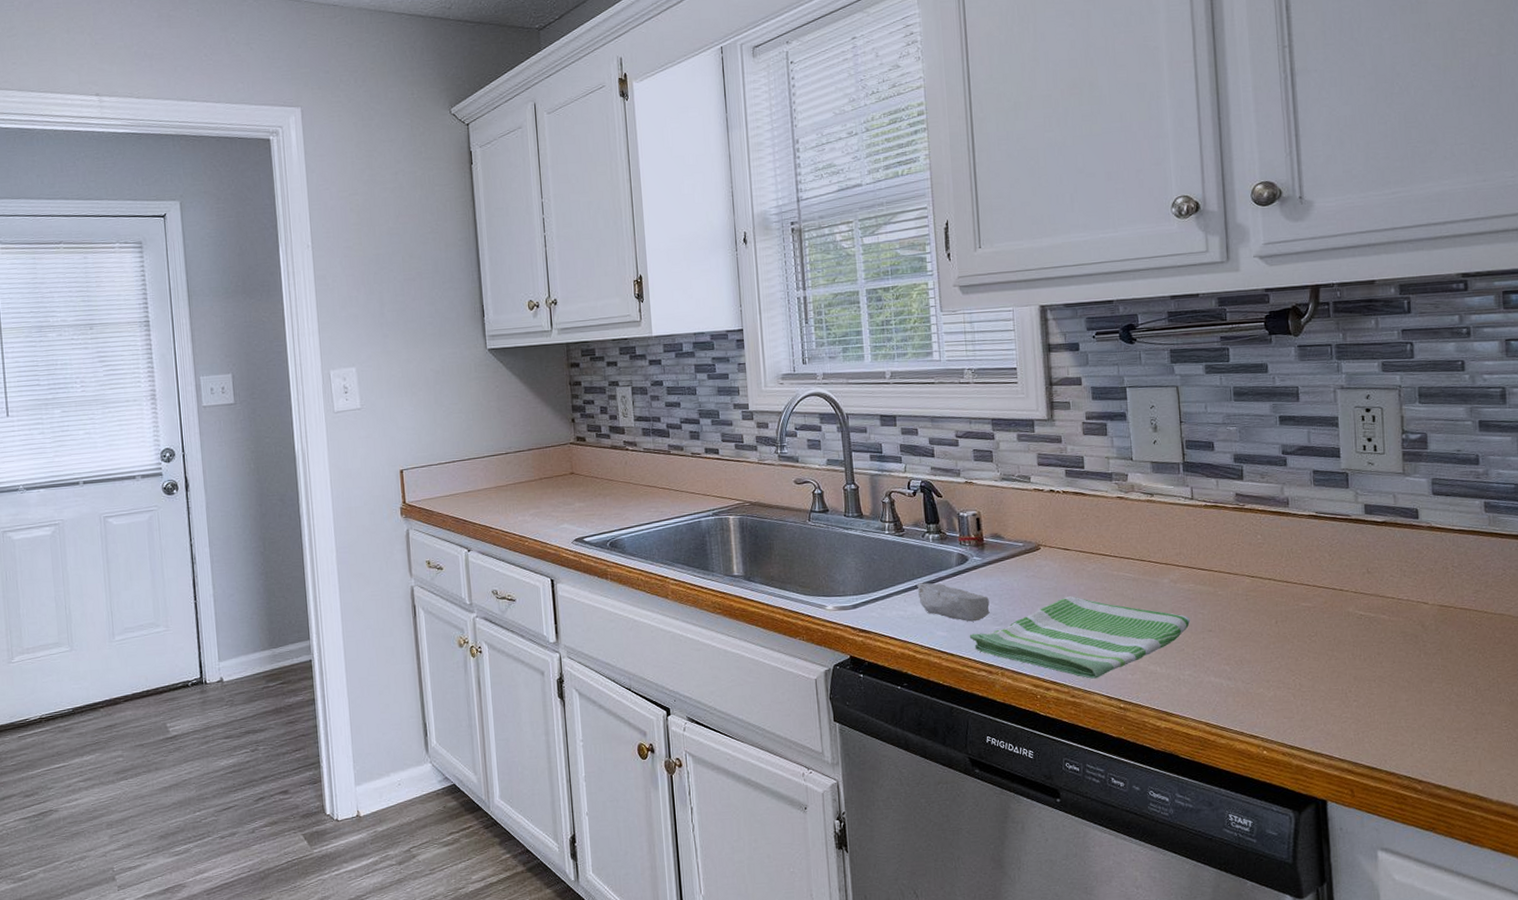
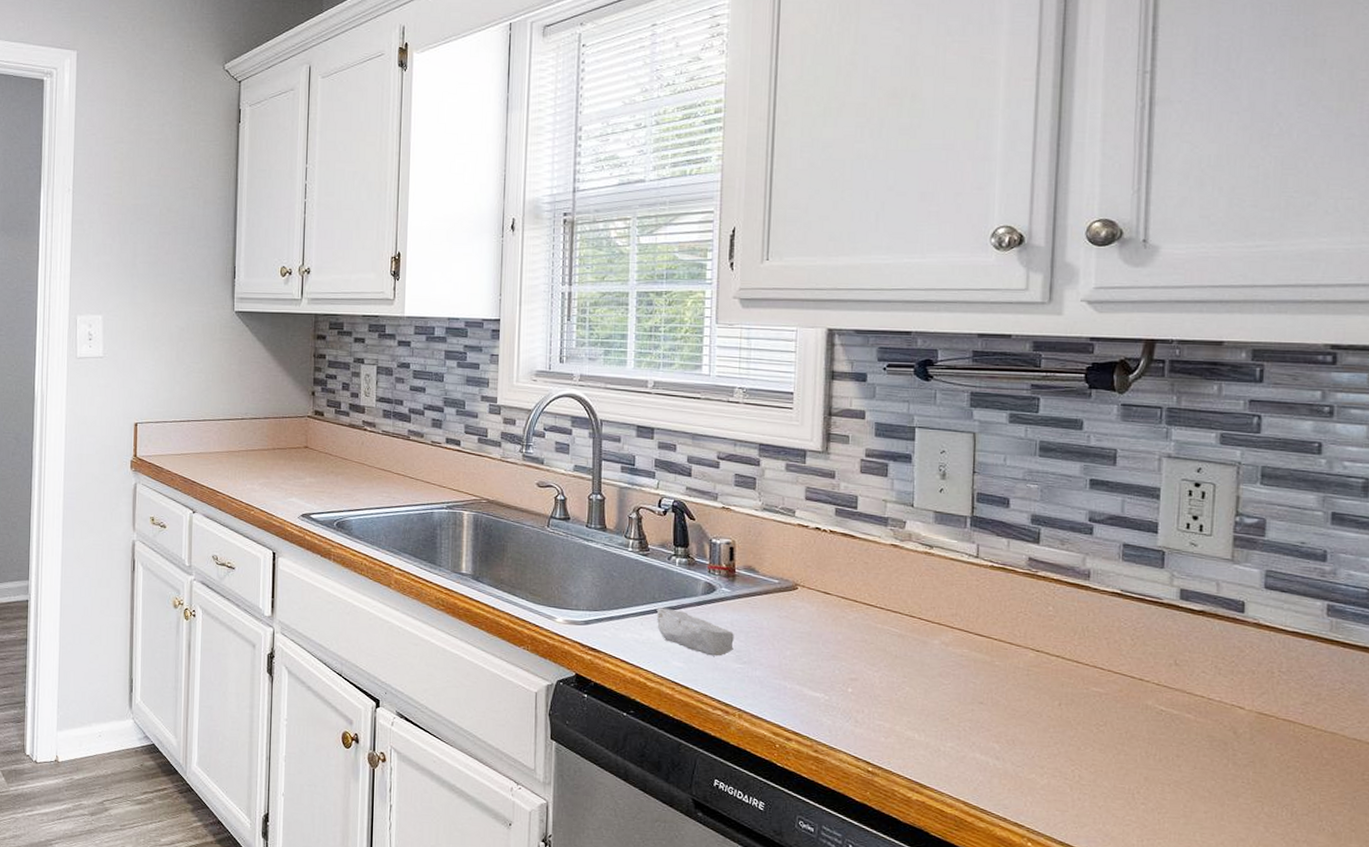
dish towel: present [969,596,1191,679] -> none [707,644,960,736]

